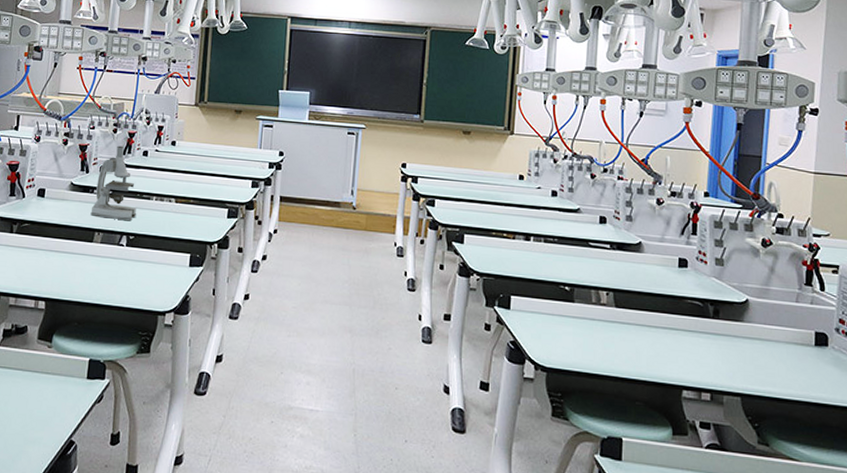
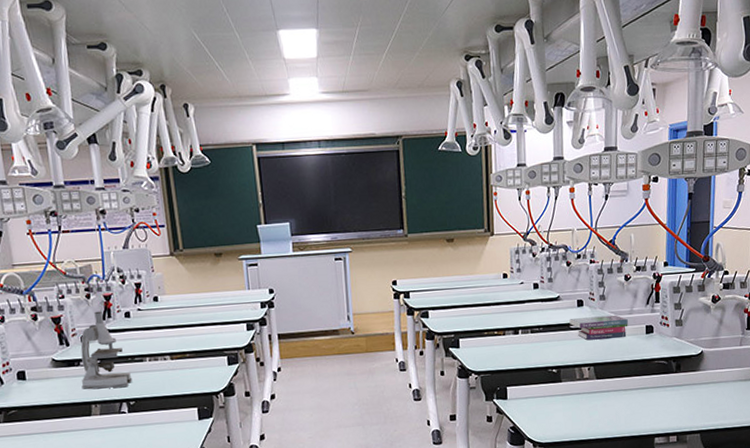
books: none [589,234,657,267] -> present [569,315,628,341]

